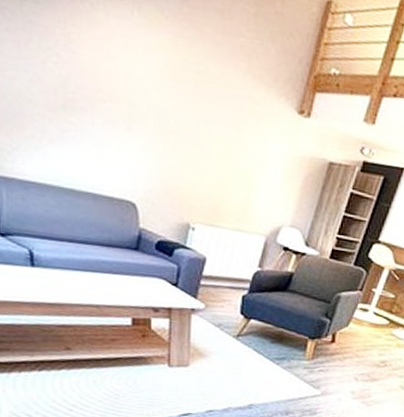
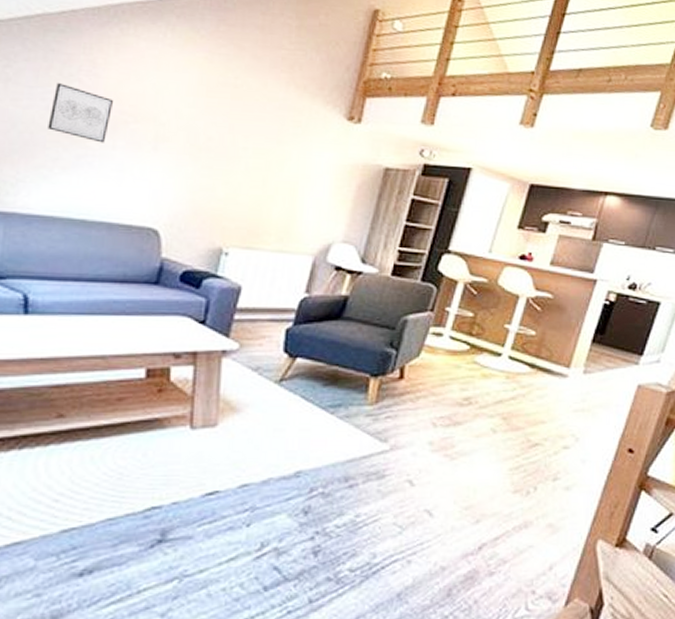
wall art: none [33,56,90,119] -> present [48,83,114,143]

